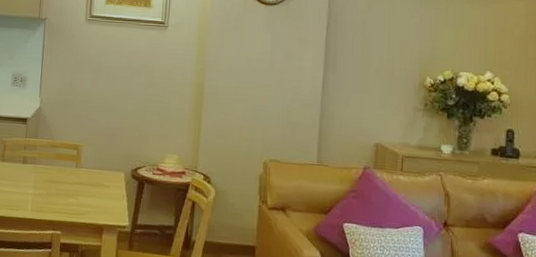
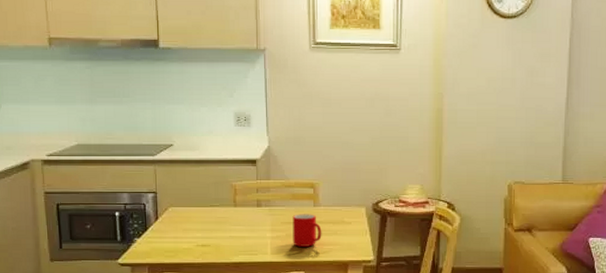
cup: none [53,173,81,207] -> present [292,214,322,247]

